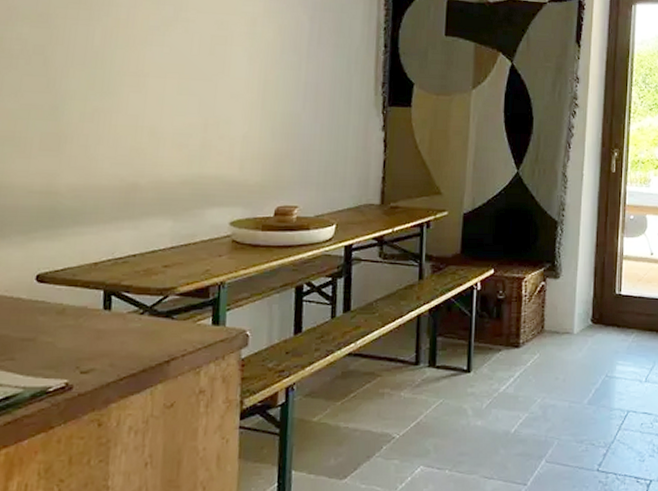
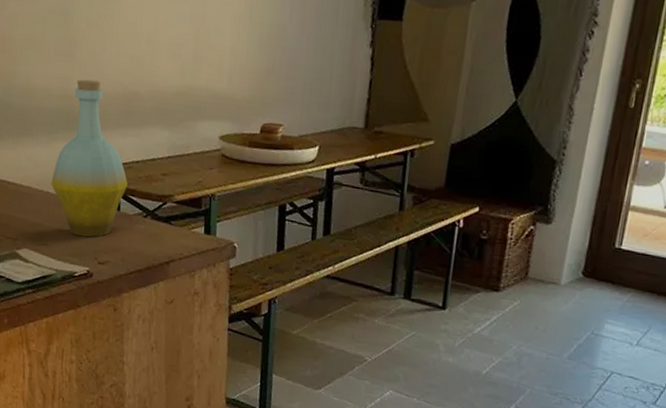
bottle: none [24,173,122,345] -> present [51,79,128,237]

